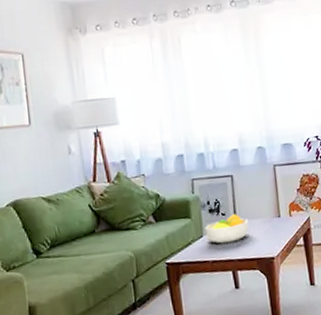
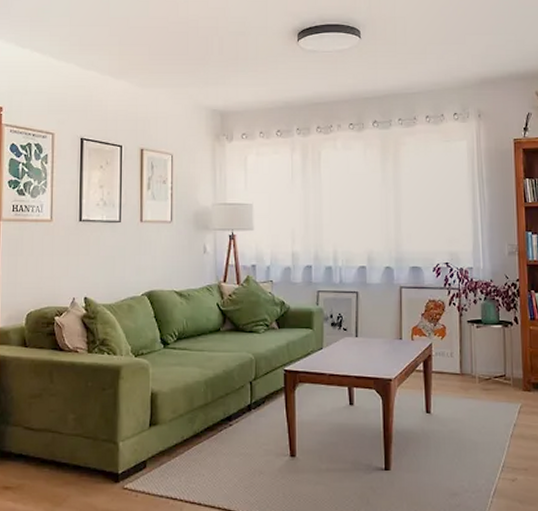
fruit bowl: present [204,214,249,244] -> none [325,331,369,358]

